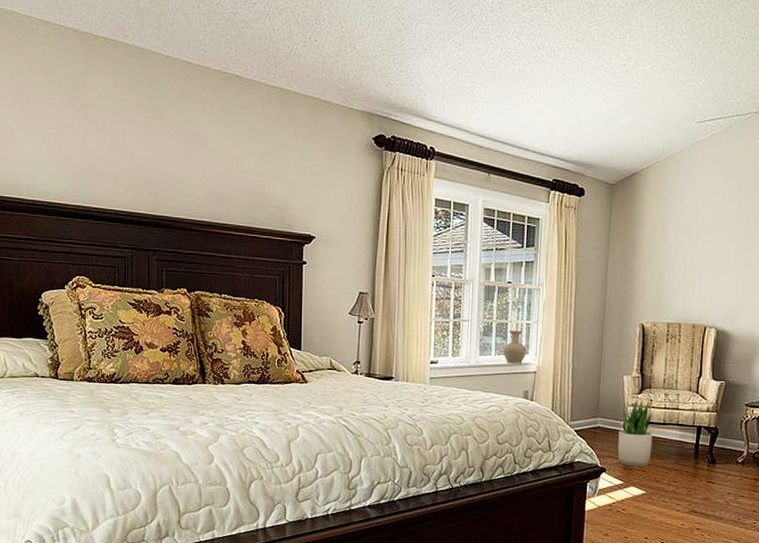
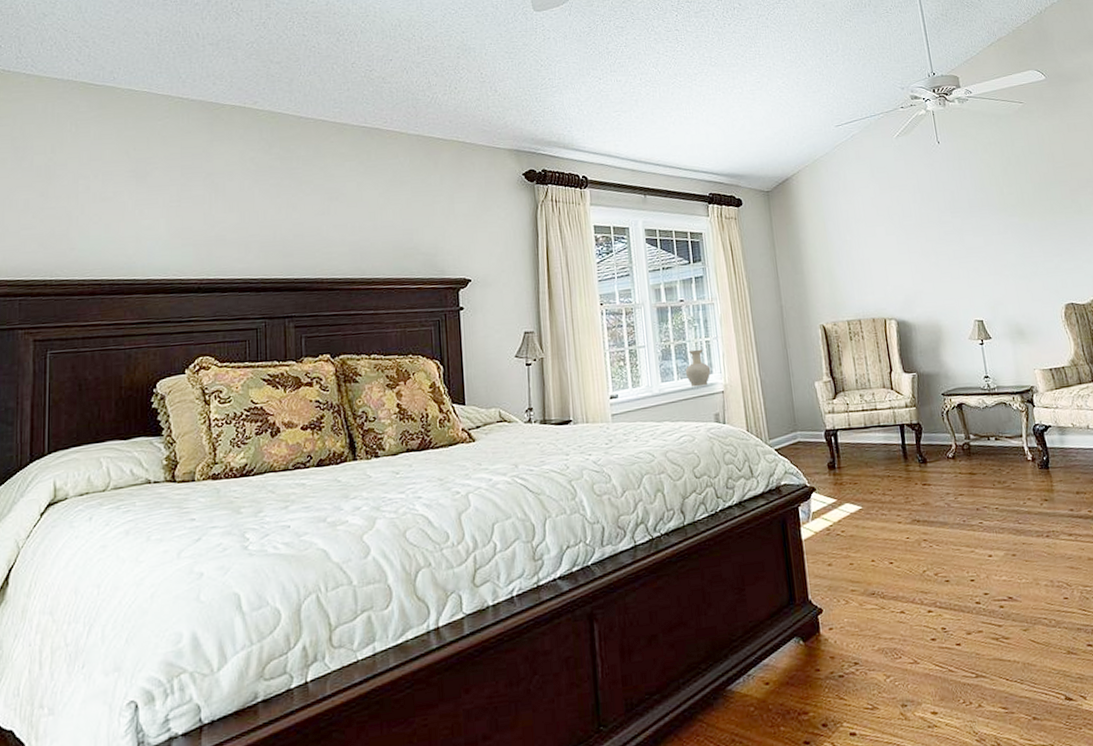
planter: present [617,400,653,467] -> none [820,405,860,481]

